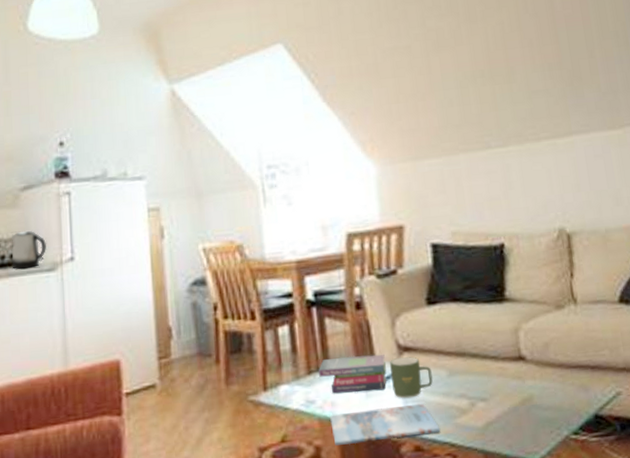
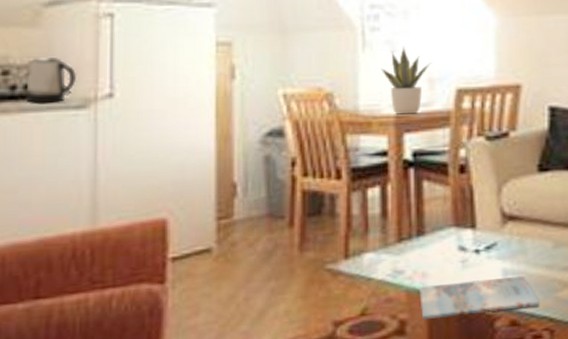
potted plant: none [280,199,323,260] -> present [380,46,432,115]
books: present [319,354,387,394] -> none [411,222,488,264]
mug: present [389,357,433,399] -> none [491,226,537,271]

